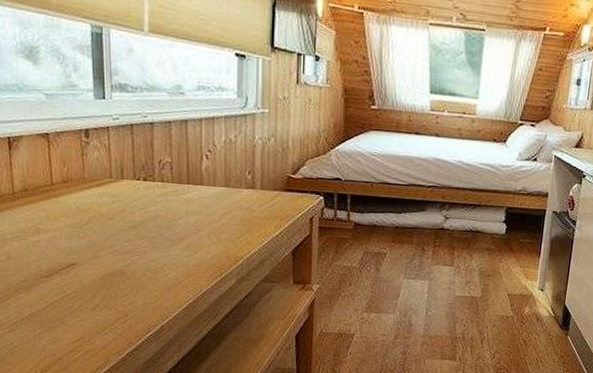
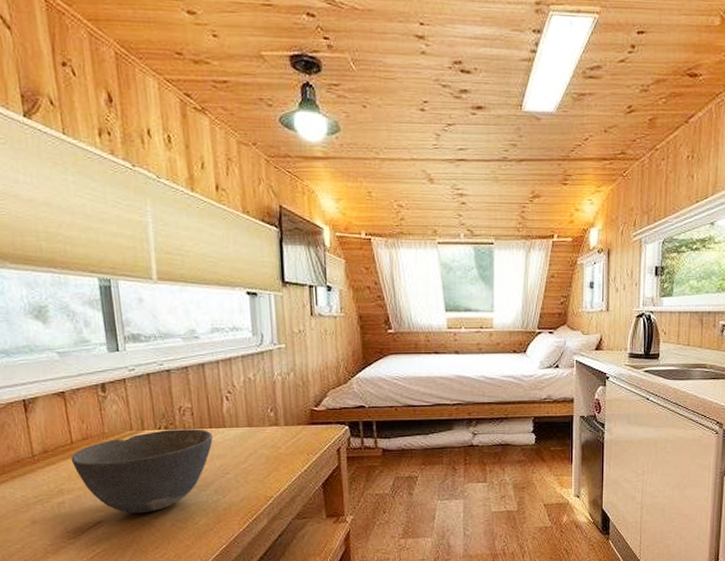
bowl: none [49,181,189,261] -> present [70,429,213,514]

